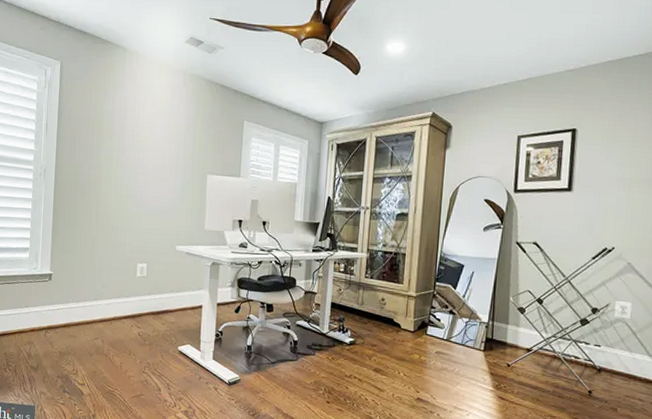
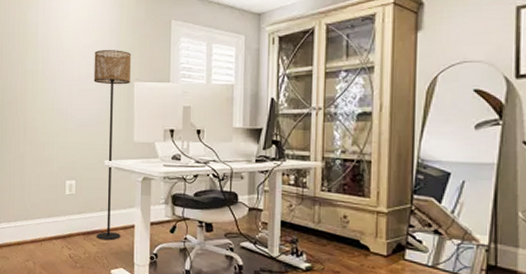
floor lamp: none [165,143,206,320] -> present [94,50,132,241]

